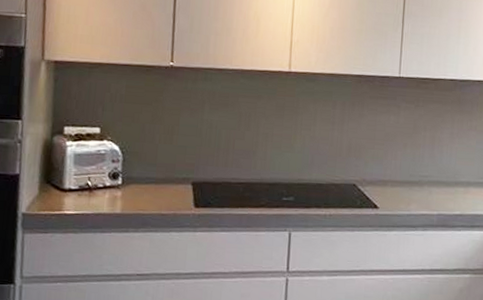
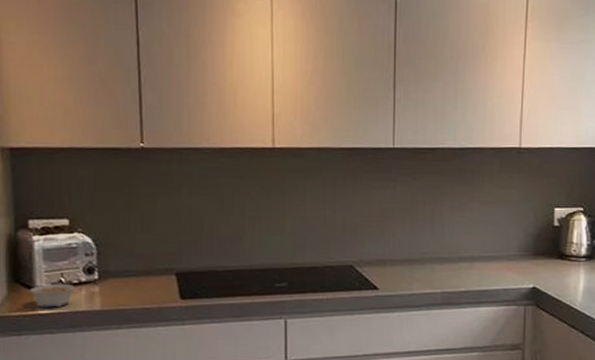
legume: none [57,186,100,209] -> present [28,283,75,308]

